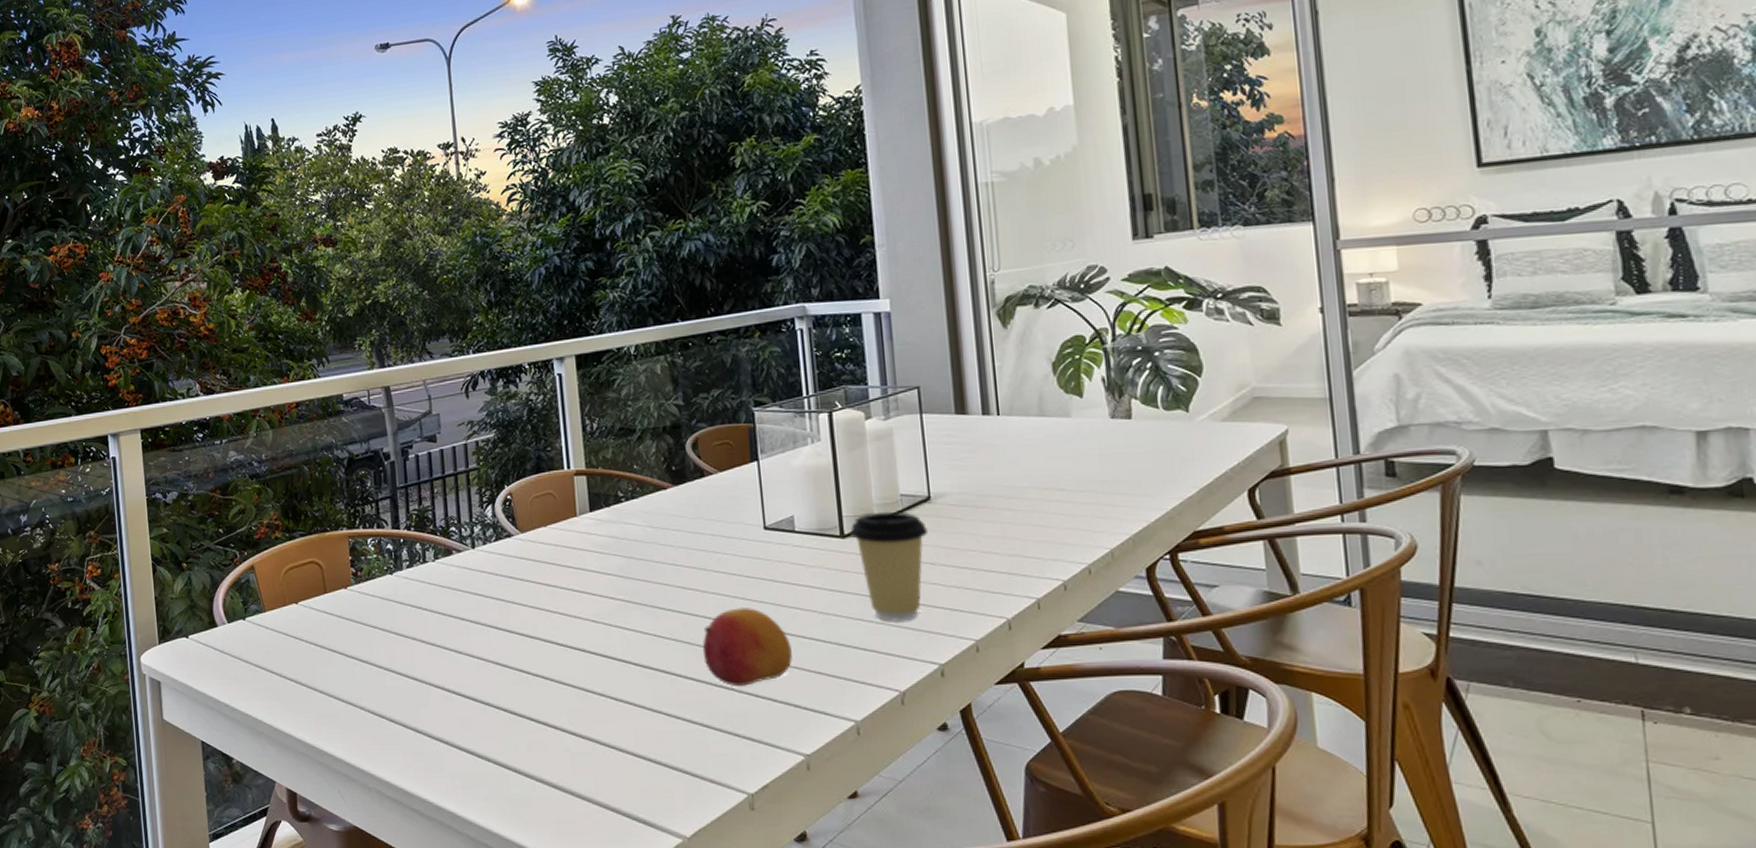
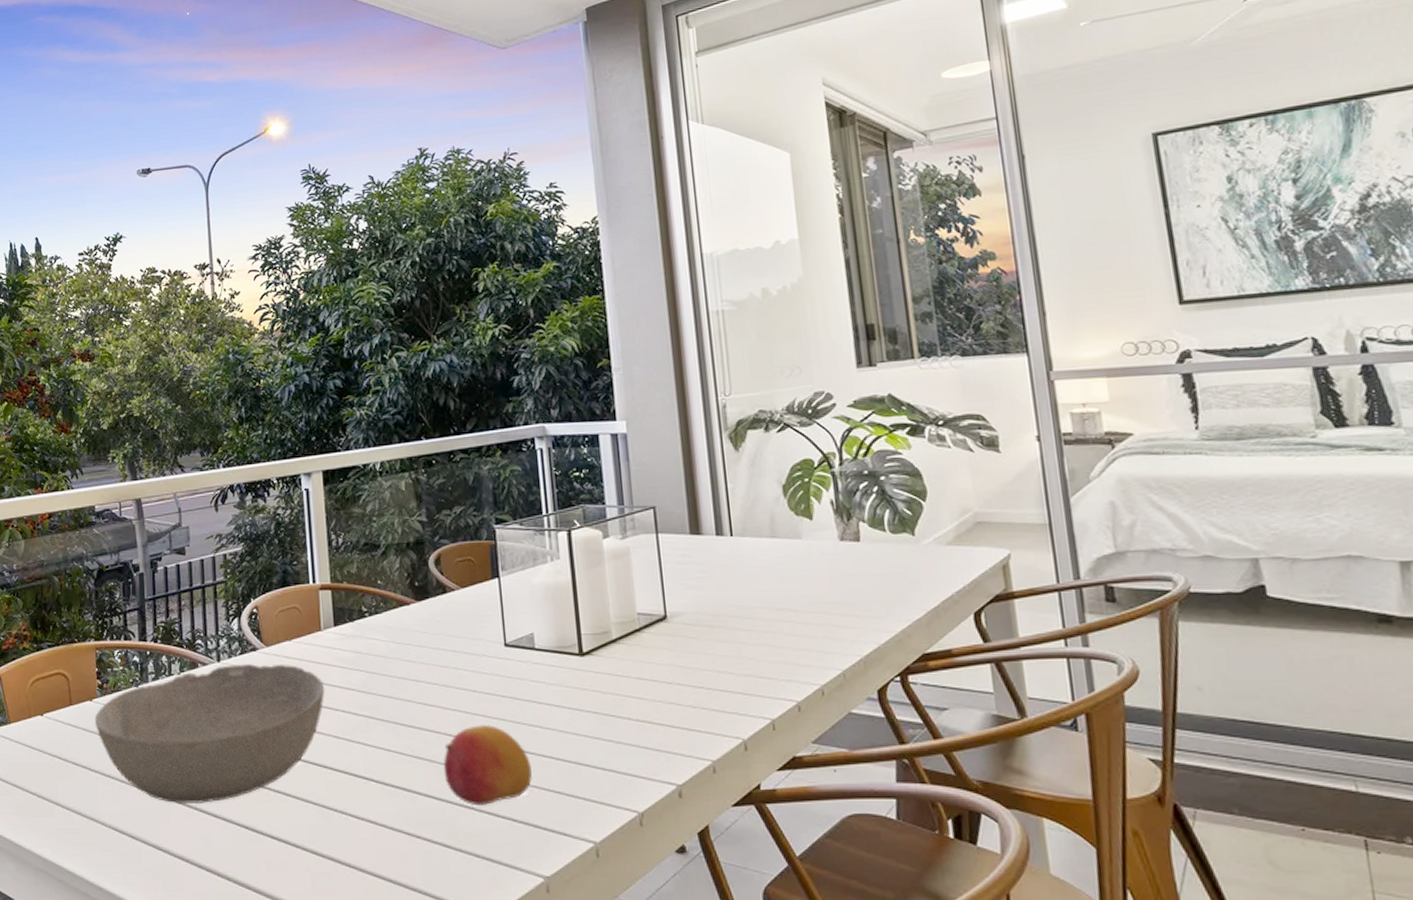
bowl: none [350,549,582,689] -> present [94,664,325,805]
coffee cup: present [850,512,929,623] -> none [588,631,666,742]

